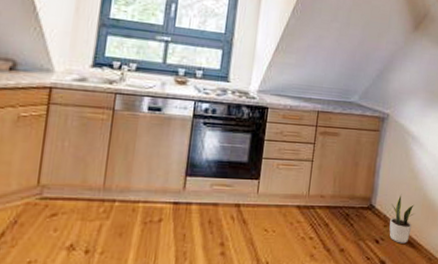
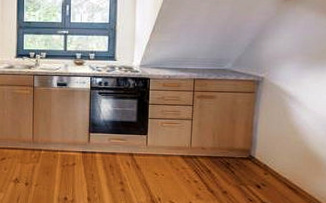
potted plant: present [389,195,416,243] -> none [270,148,297,189]

